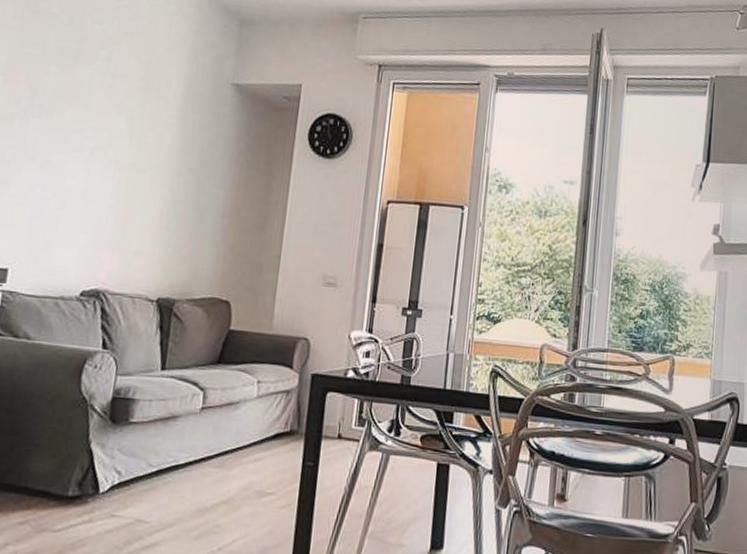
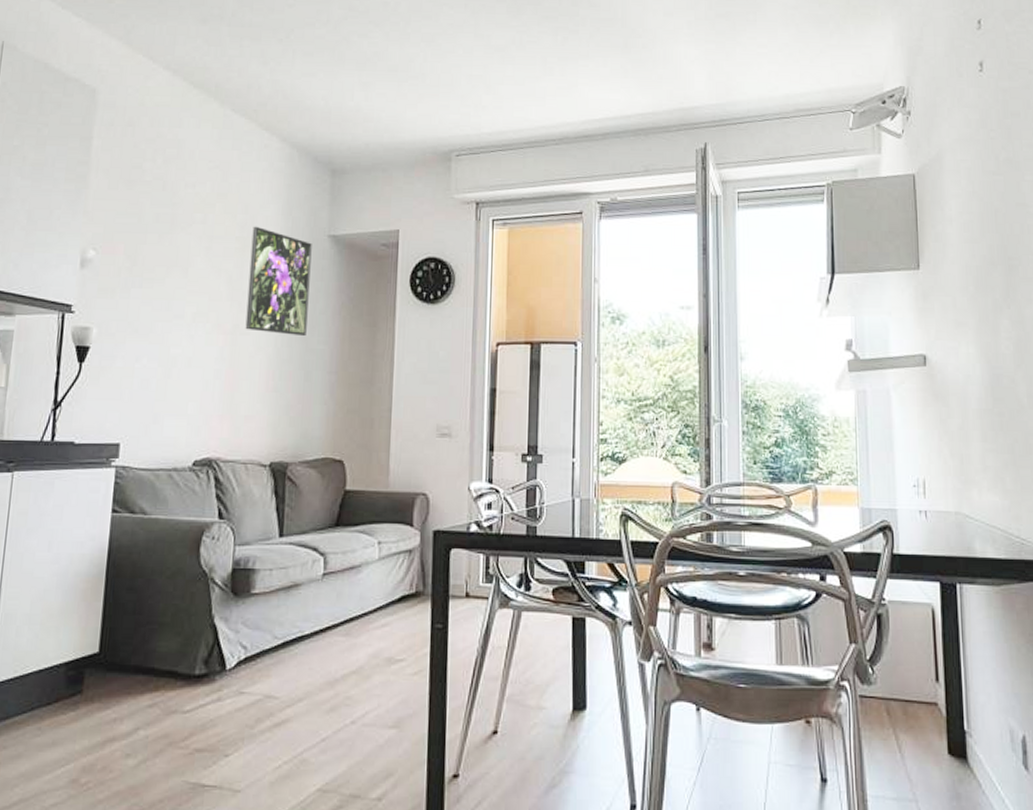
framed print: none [142,68,215,179] -> present [245,226,312,336]

